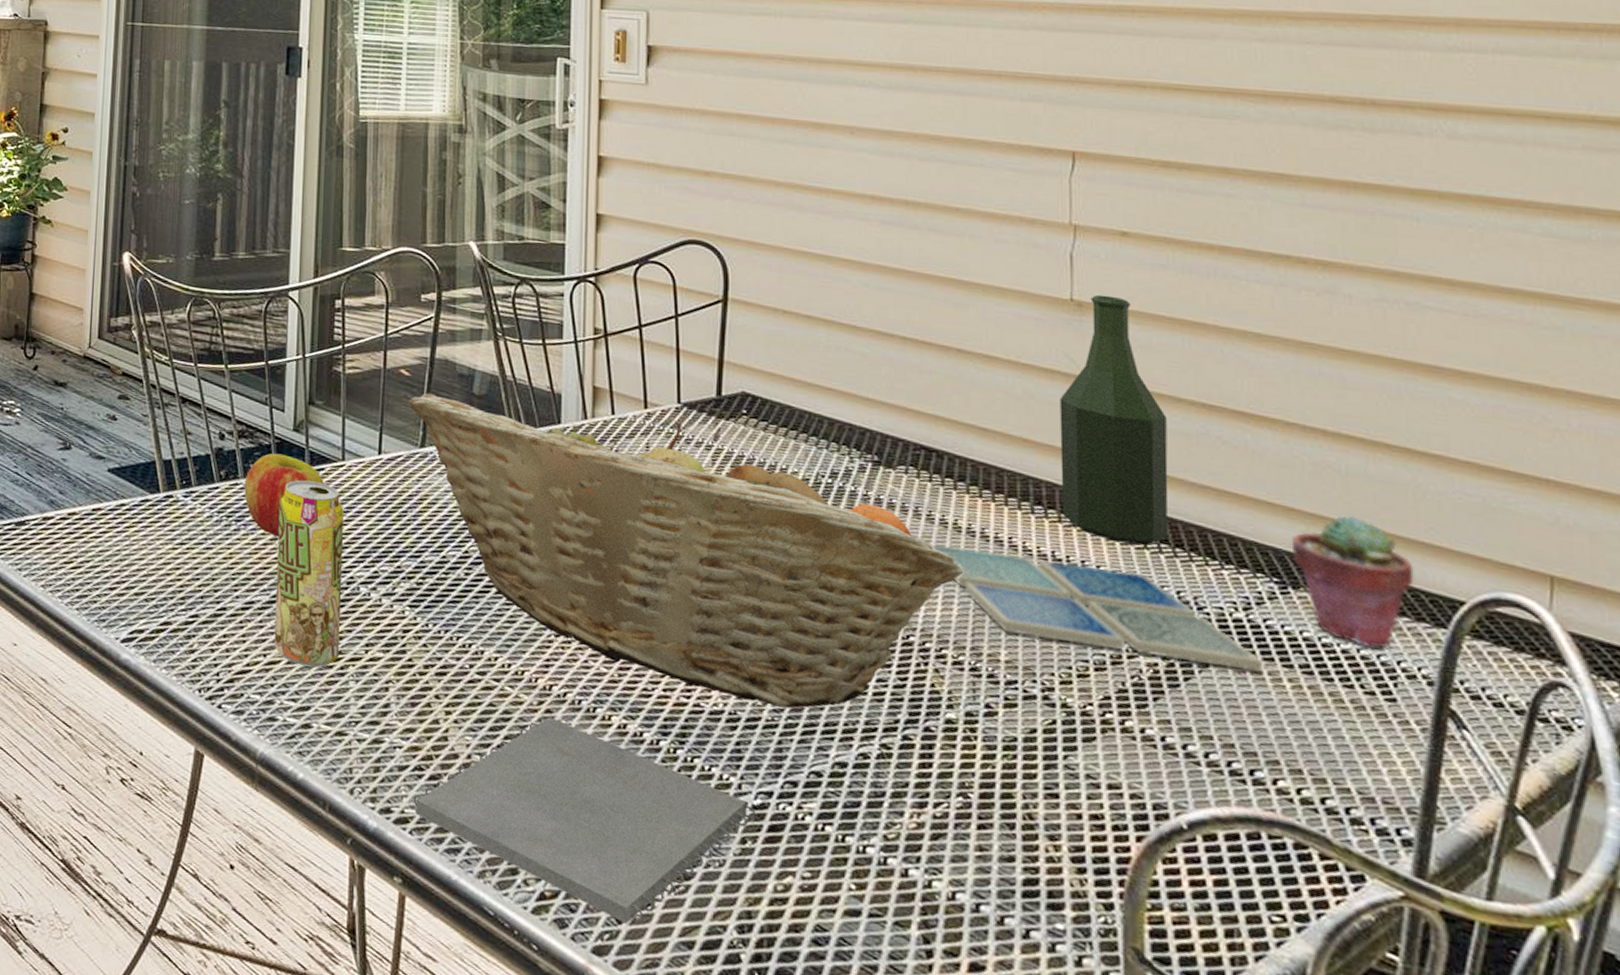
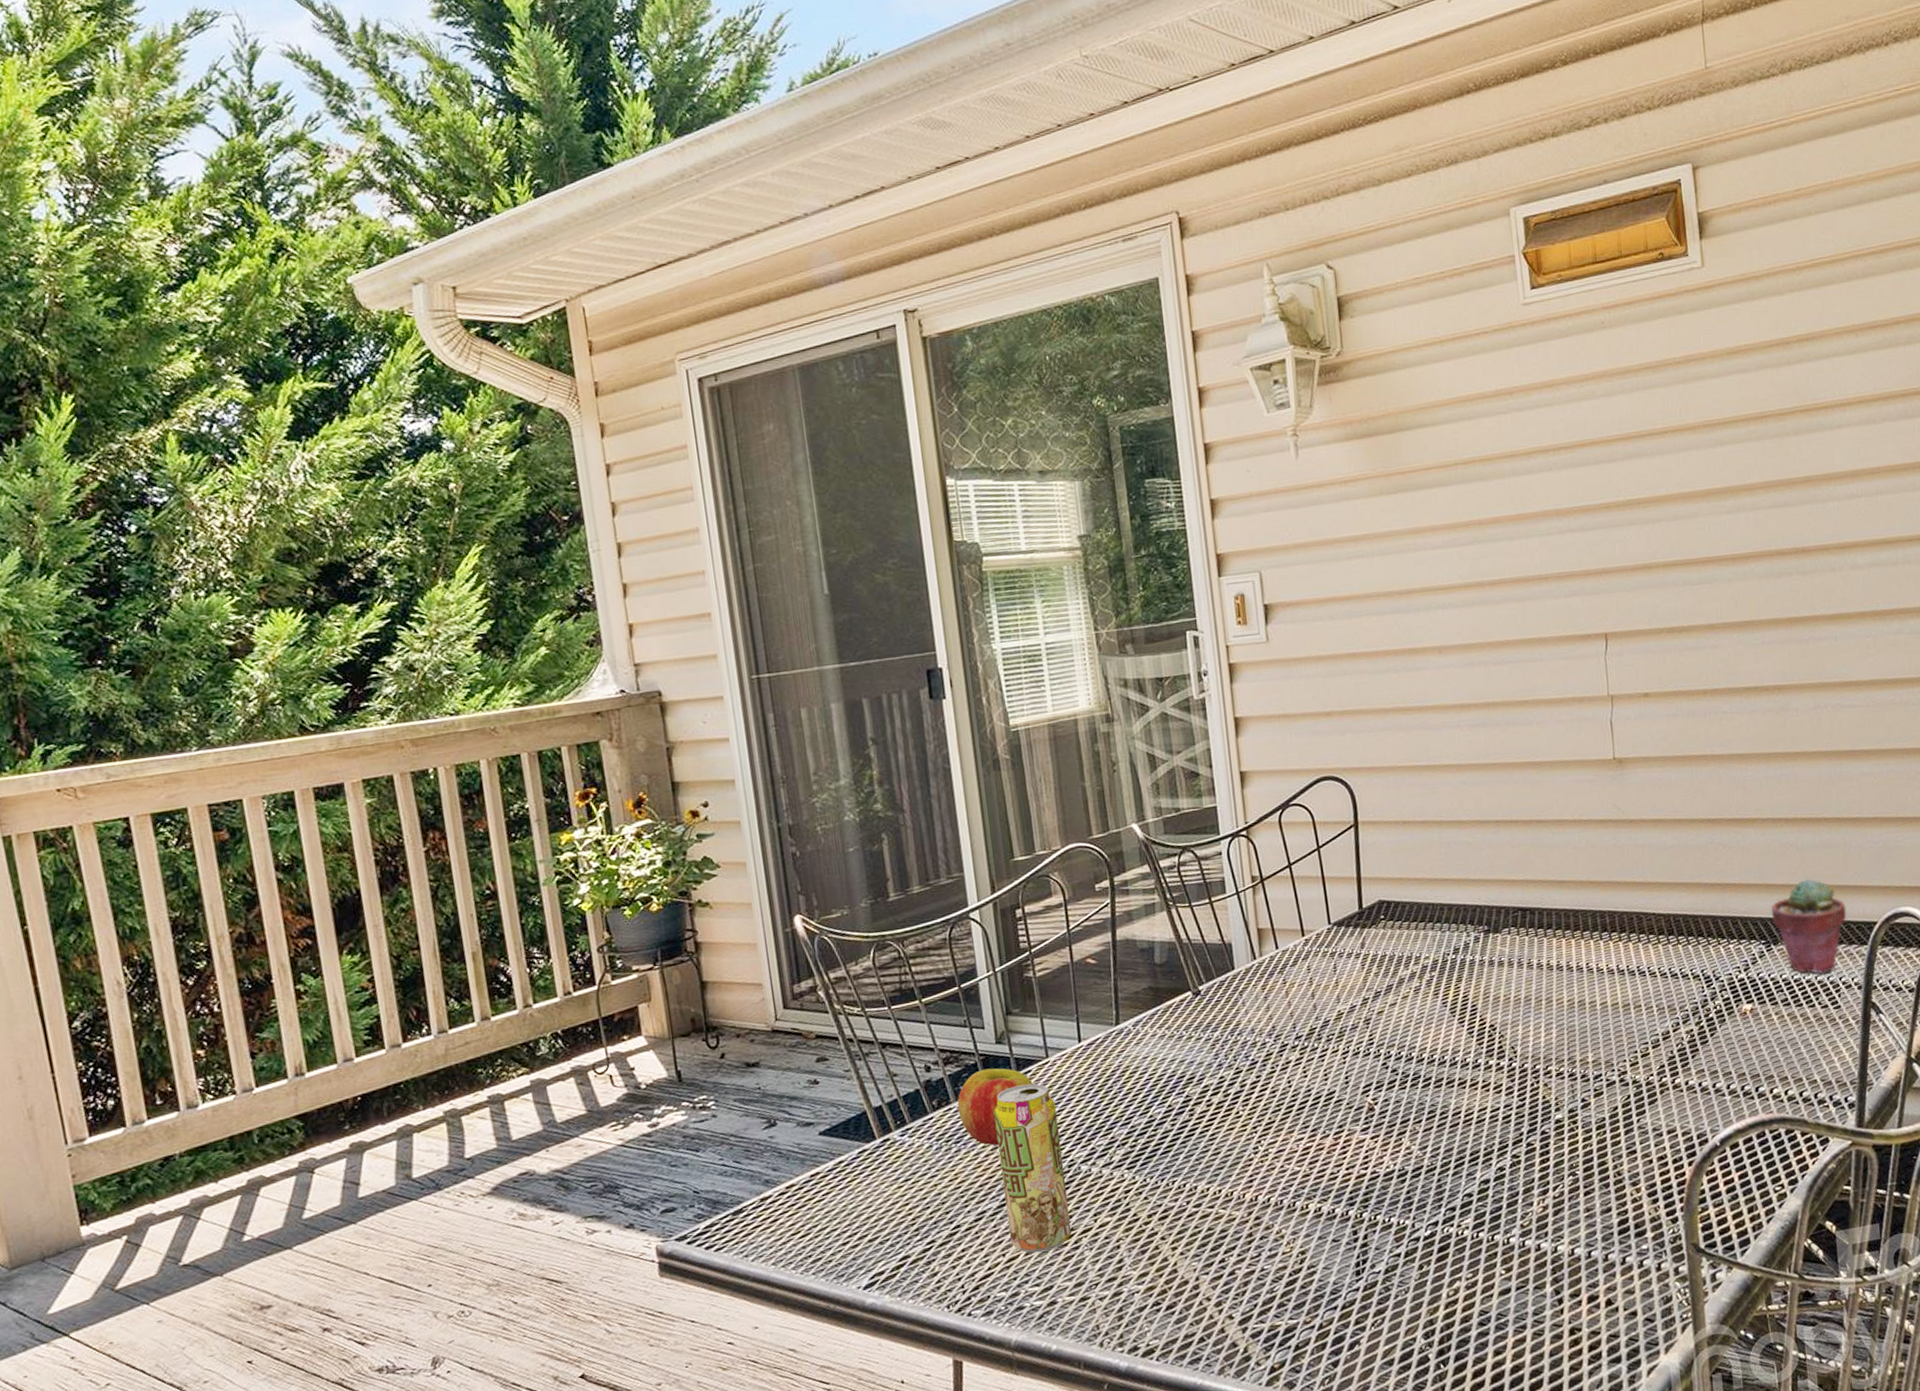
fruit basket: present [409,393,964,709] -> none [1098,941,1558,1159]
notepad: present [413,716,756,925] -> none [1155,1222,1428,1366]
drink coaster: present [930,543,1263,673] -> none [1532,965,1760,1039]
bottle: present [1059,294,1168,545] -> none [1612,748,1693,945]

